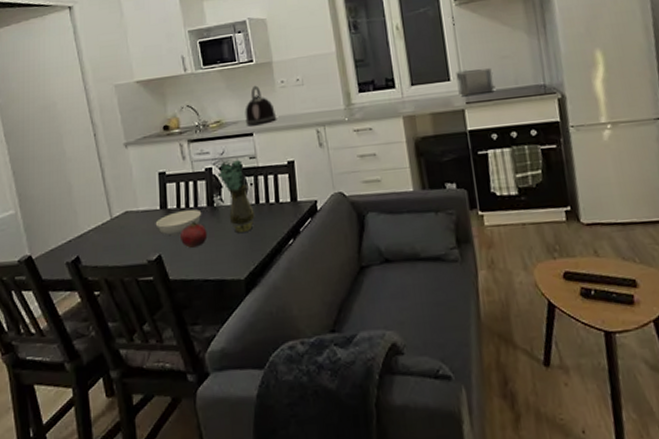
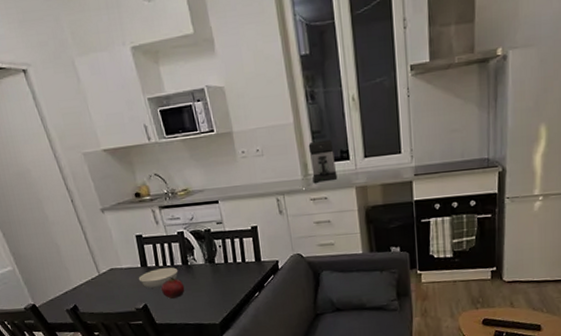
vase: present [217,157,255,233] -> none [188,223,225,287]
kettle: present [245,85,277,126] -> none [209,155,240,194]
coffee maker: none [351,67,383,113] -> present [308,139,338,183]
toaster: present [456,67,496,97] -> none [407,140,443,169]

